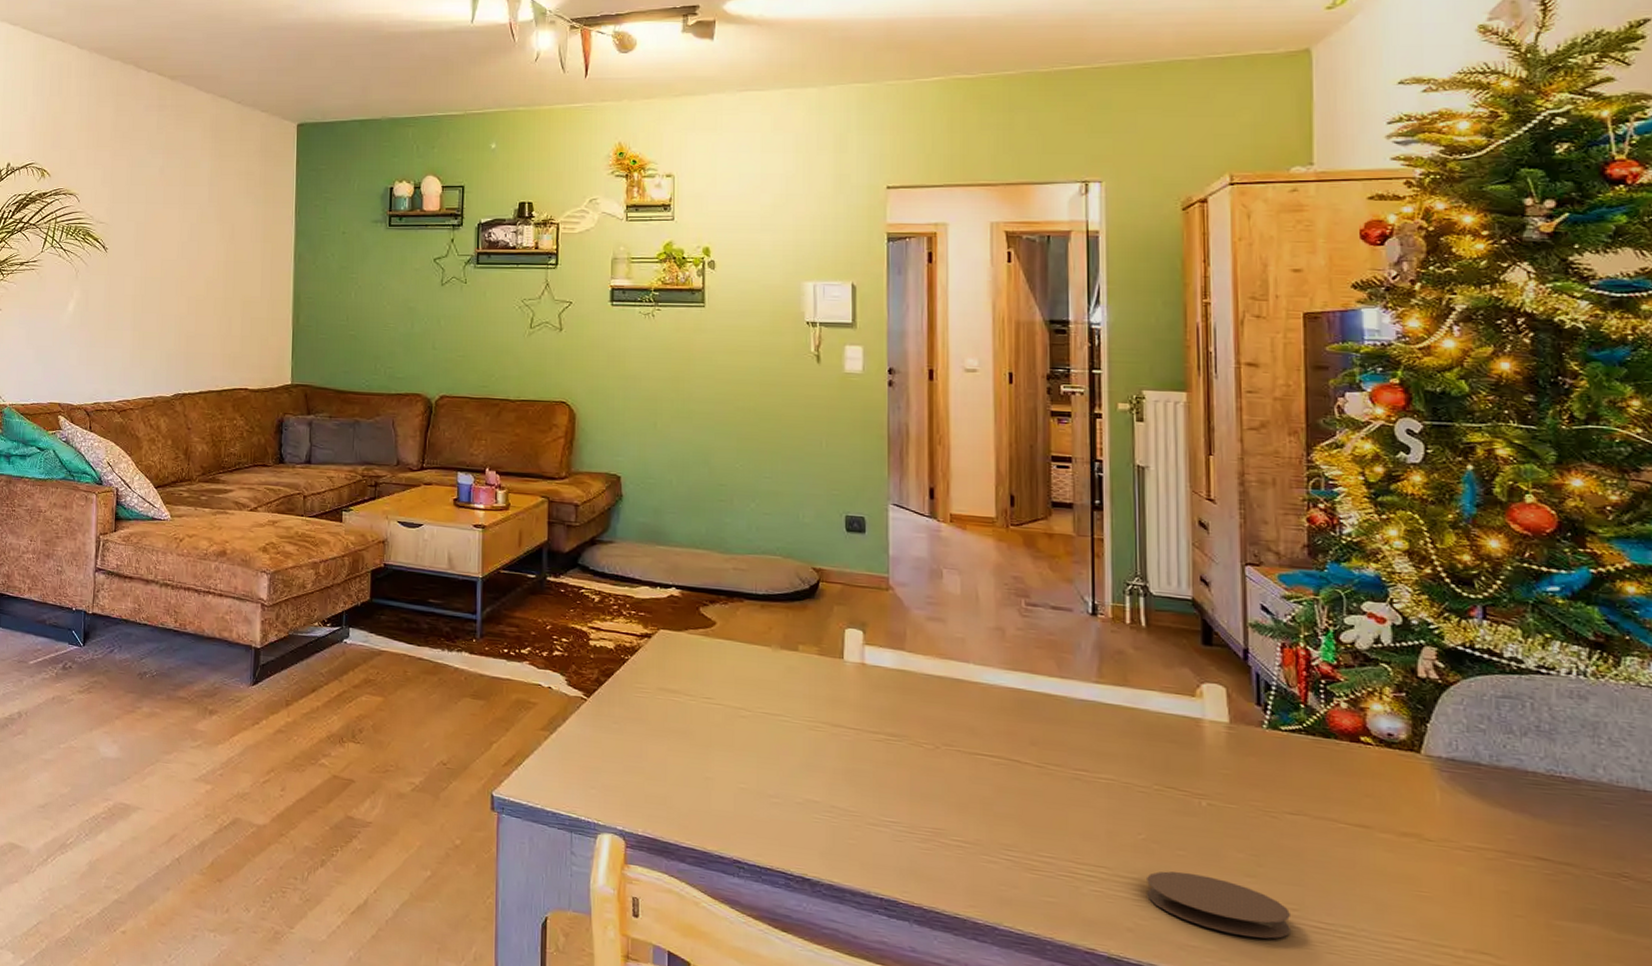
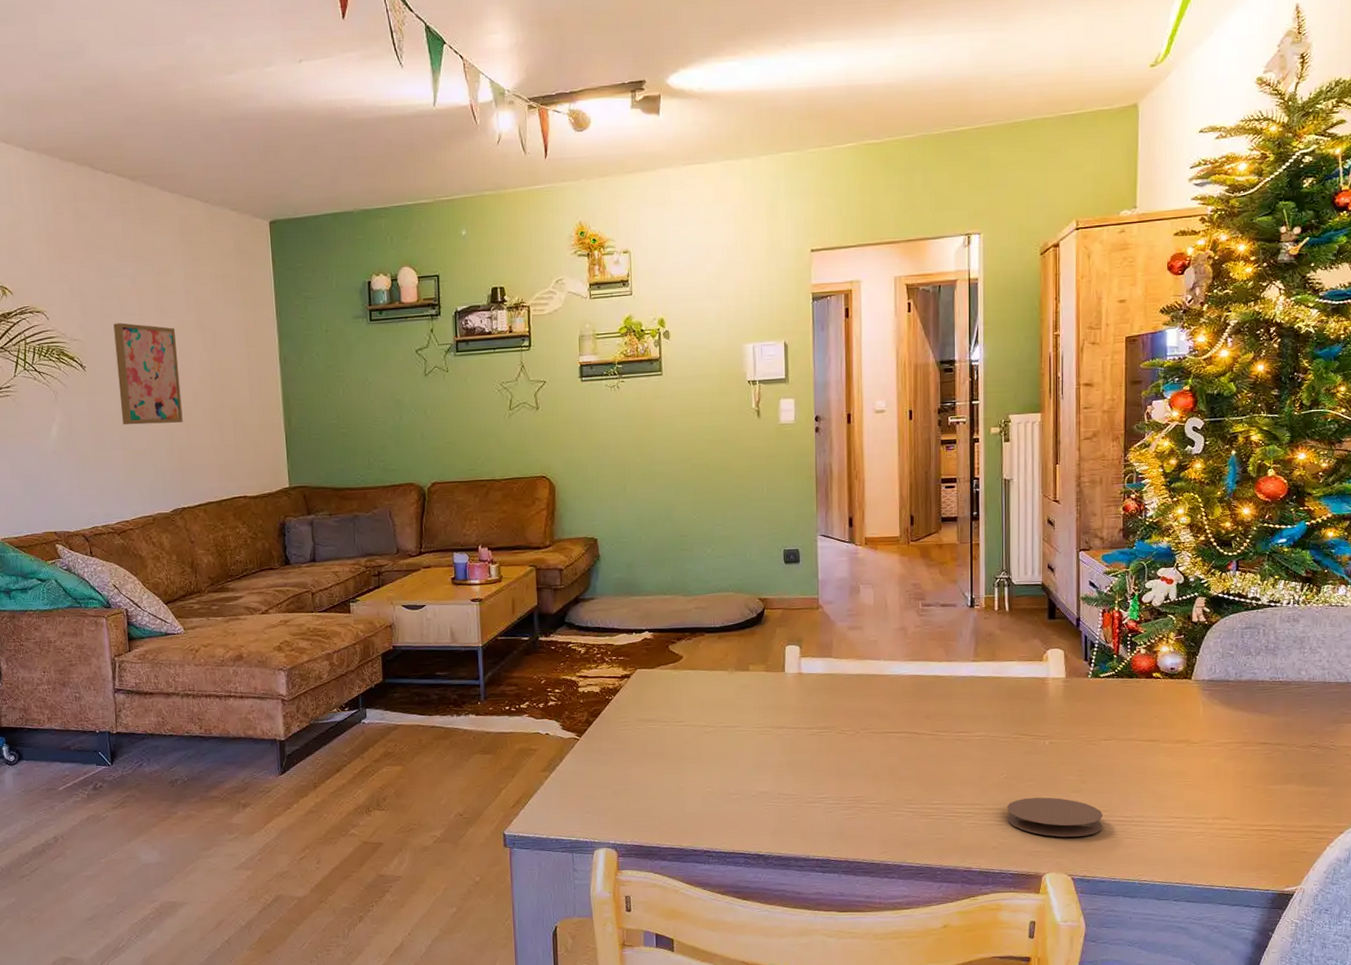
wall art: none [135,210,196,310] -> present [113,322,183,425]

